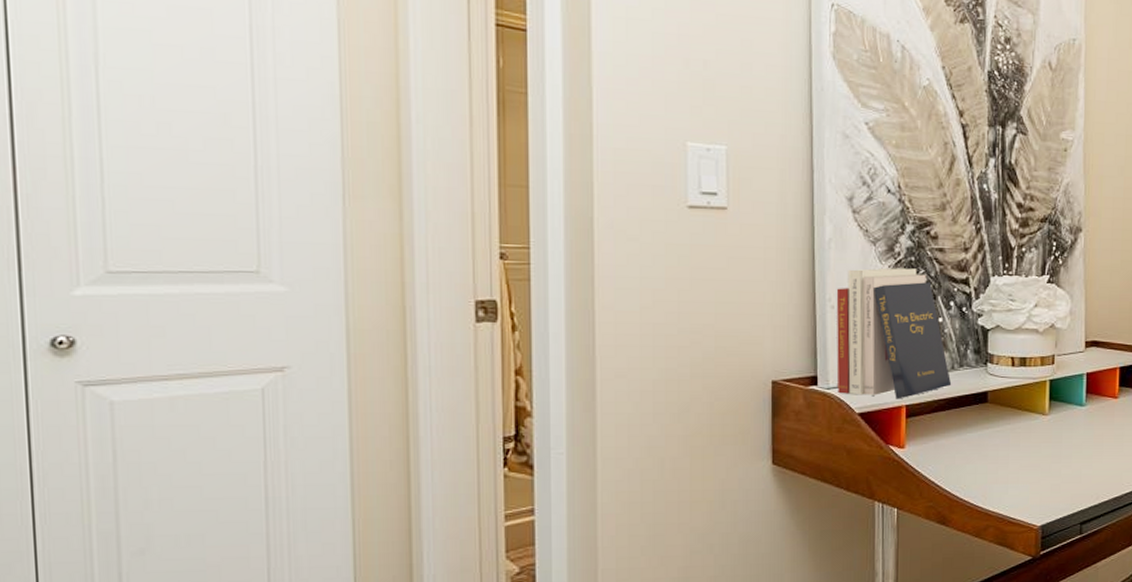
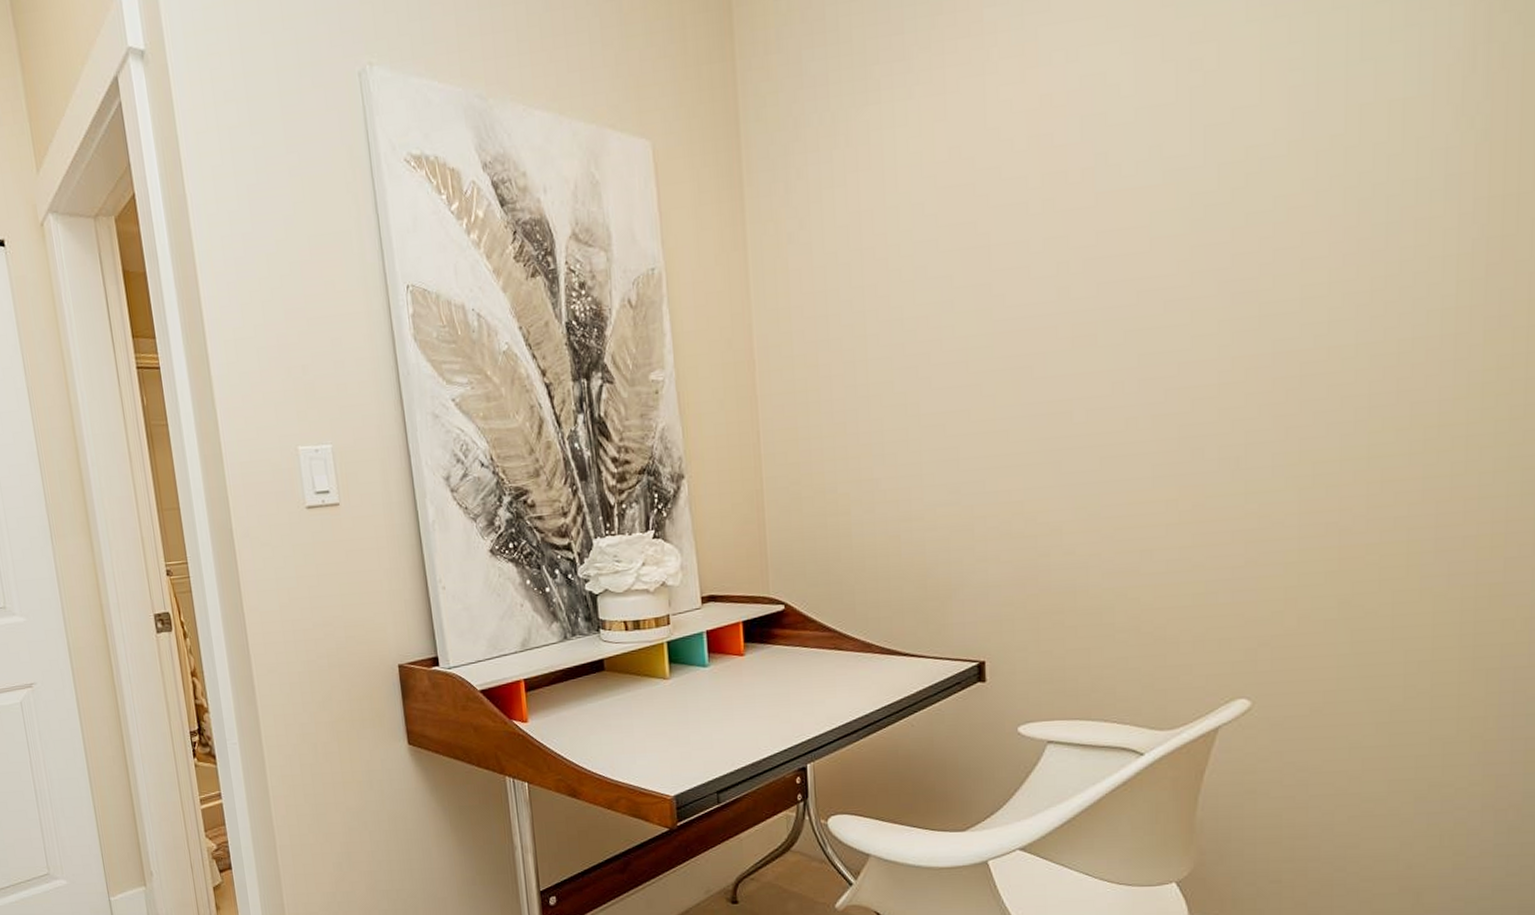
books: present [837,268,952,399] -> none [446,540,567,674]

